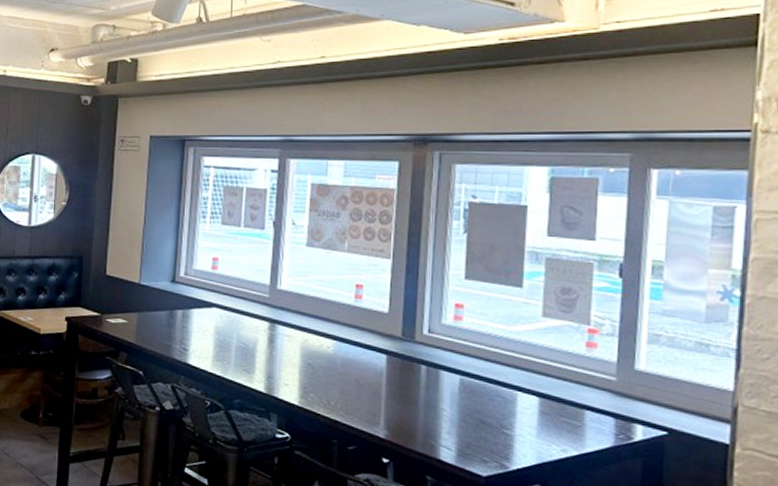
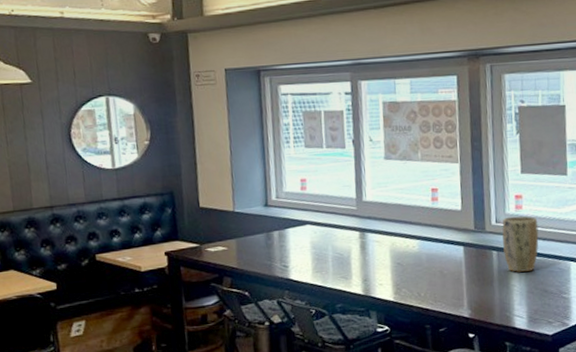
plant pot: none [434,327,481,395] -> present [502,216,539,272]

